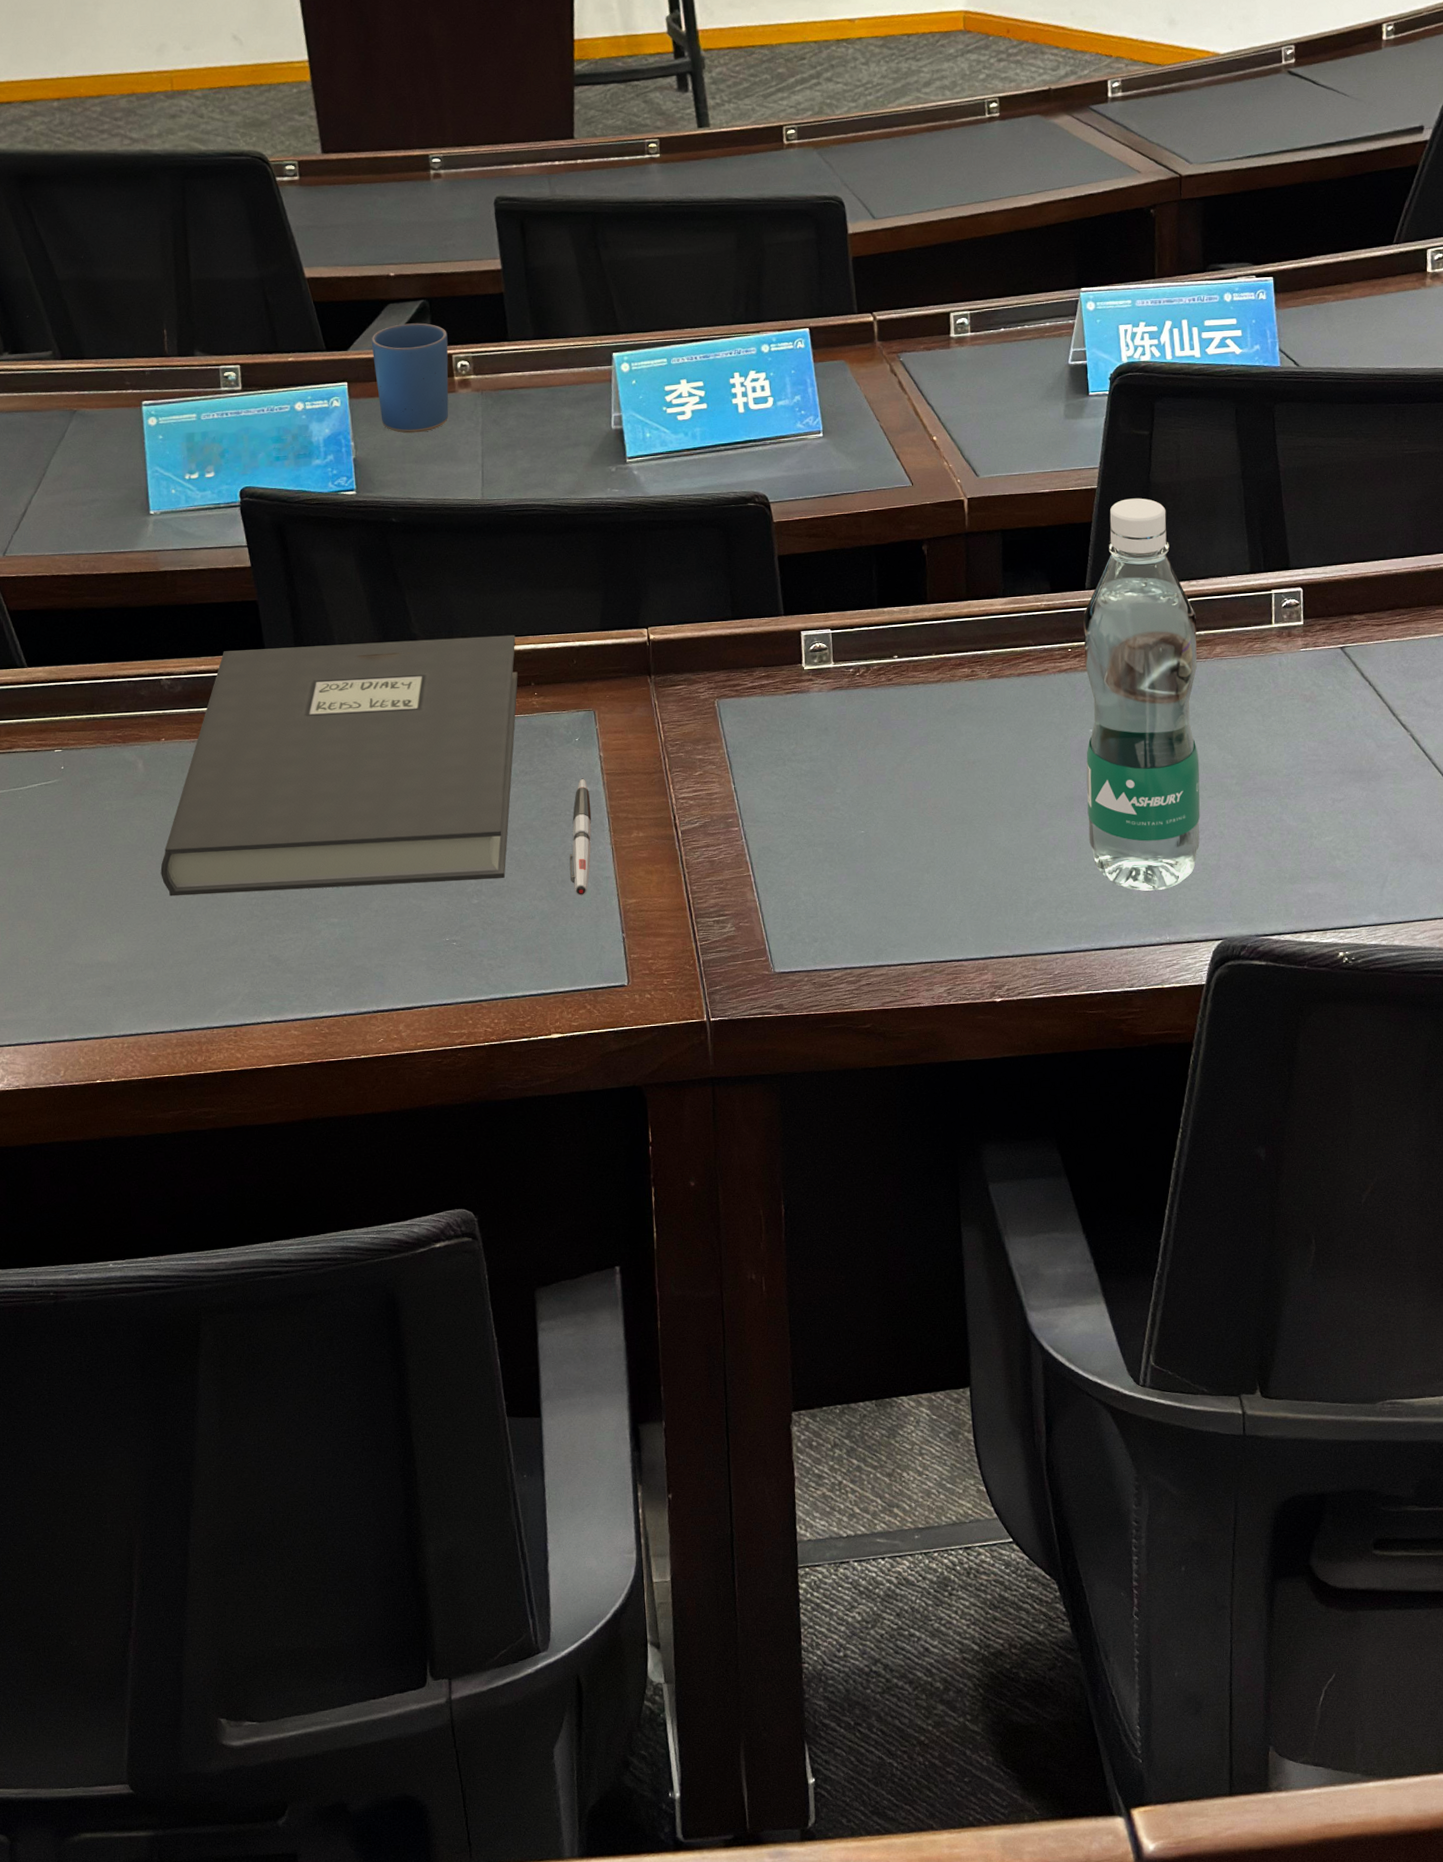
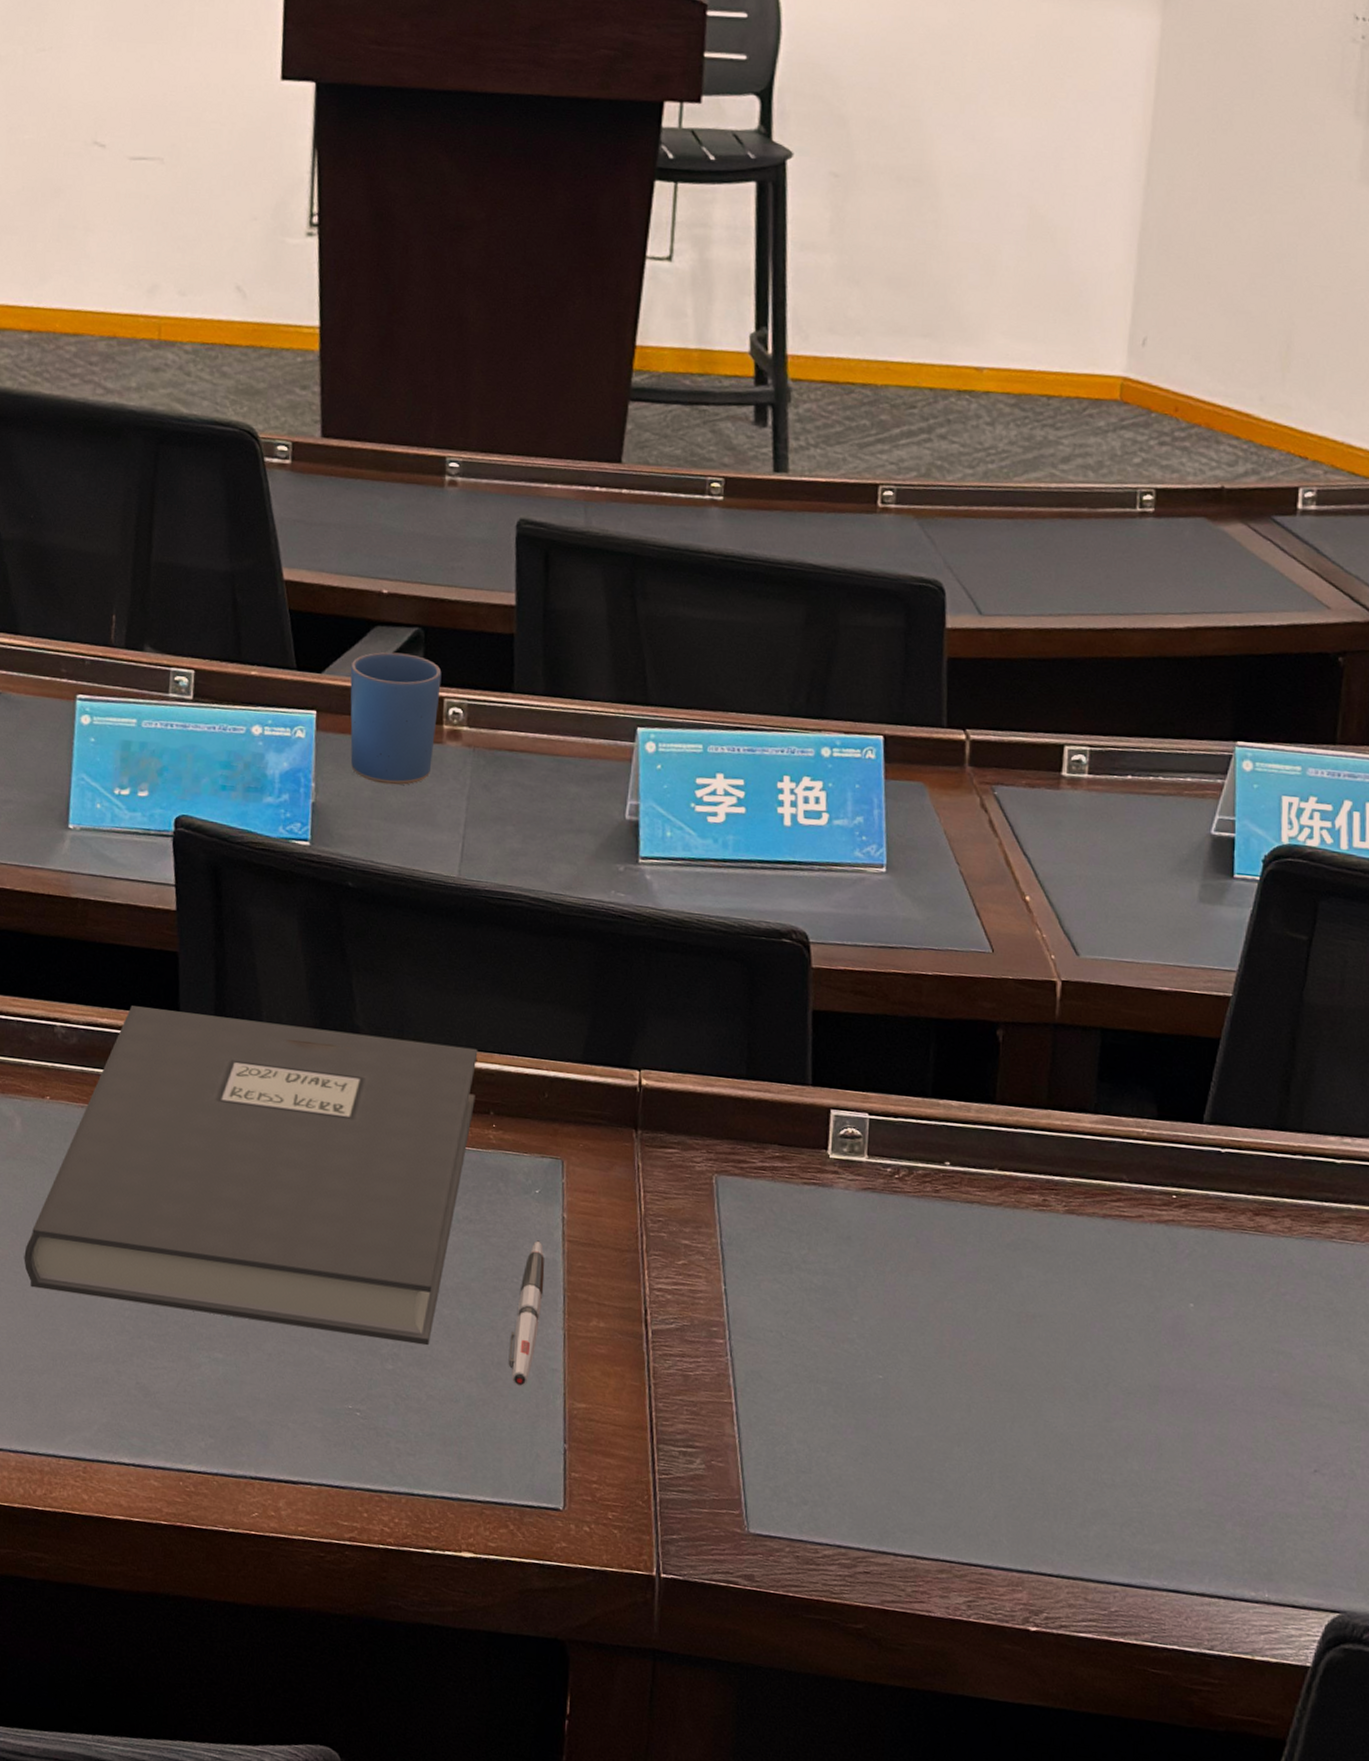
bottle: present [1083,498,1200,891] -> none [1174,1017,1348,1531]

